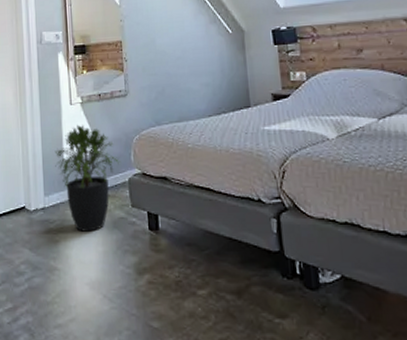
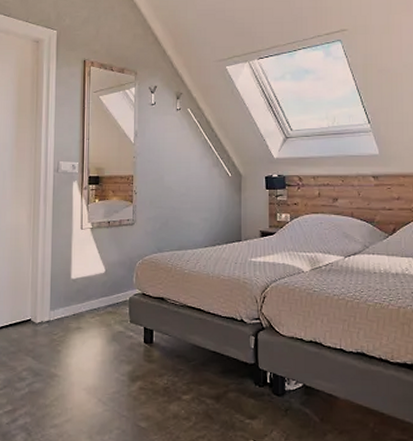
potted plant: present [54,124,120,232] -> none [62,247,123,343]

